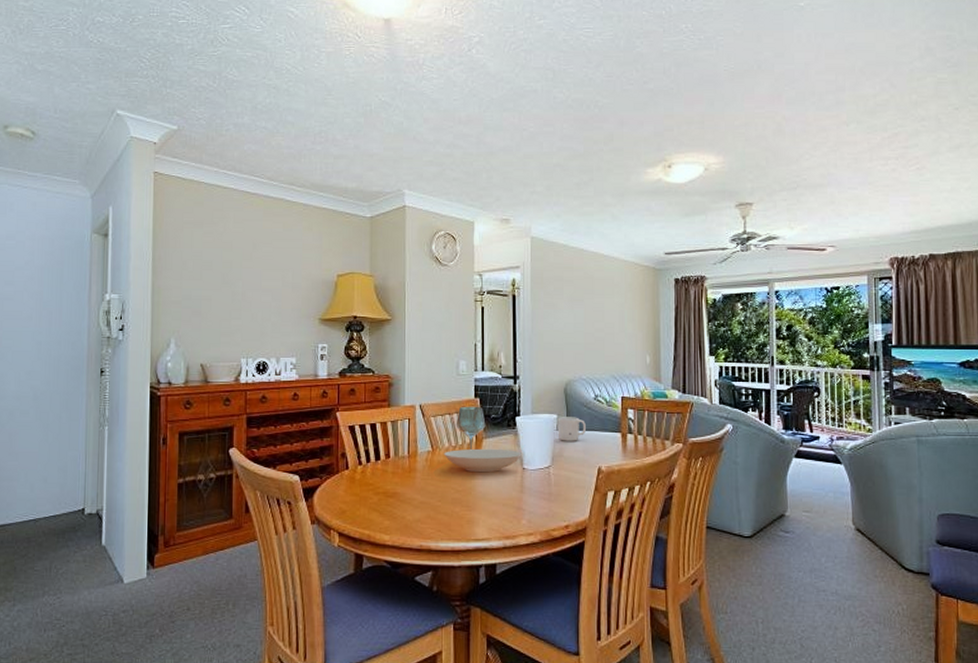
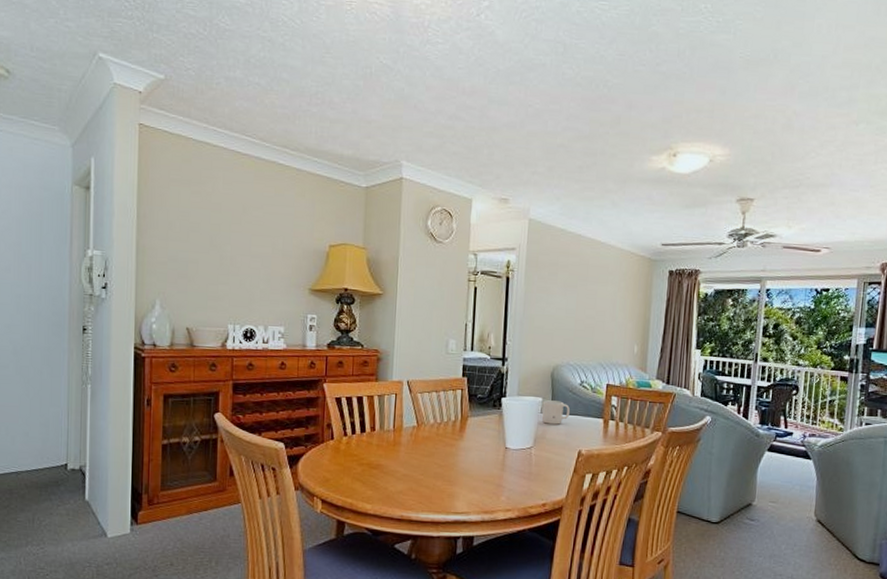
bowl: present [444,448,522,473] -> none [429,426,505,450]
wine glass: present [455,406,486,451] -> none [442,384,472,428]

